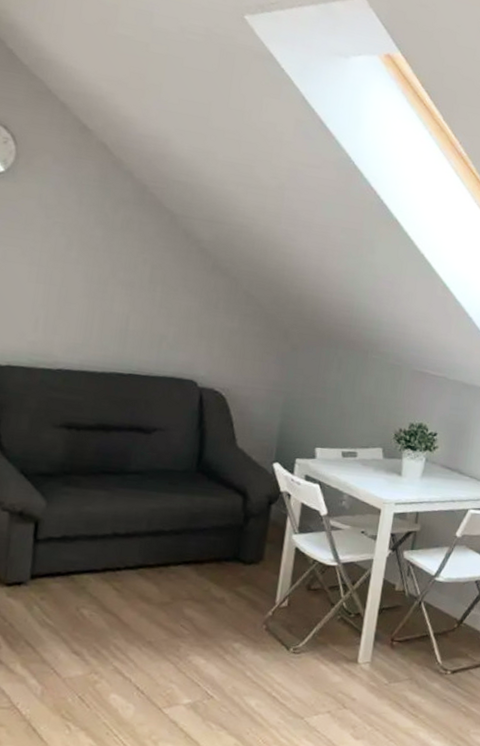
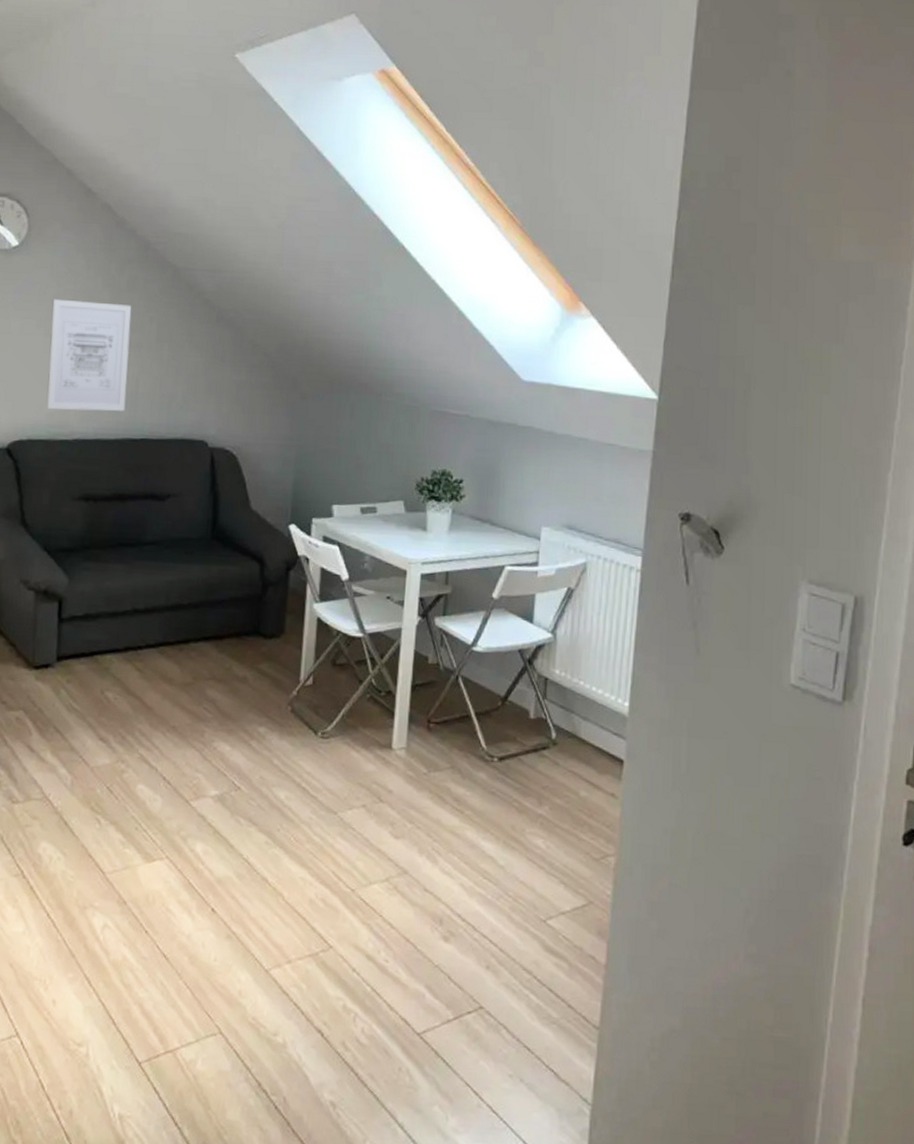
wall art: none [29,229,125,346] -> present [47,299,132,411]

